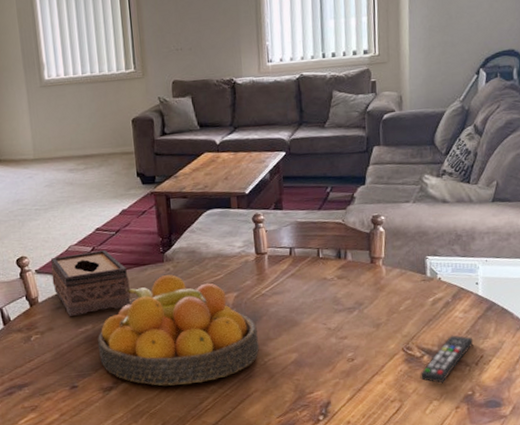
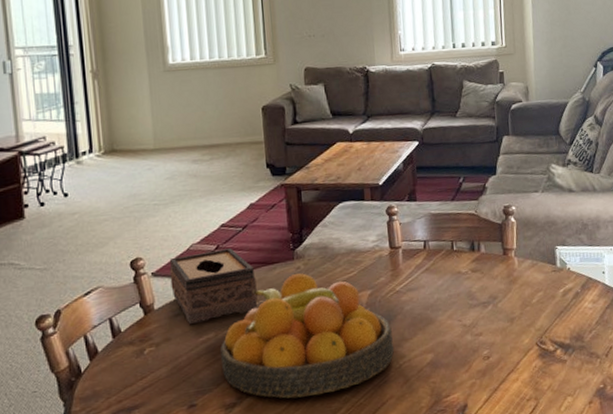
remote control: present [420,335,473,384] -> none [553,326,603,378]

